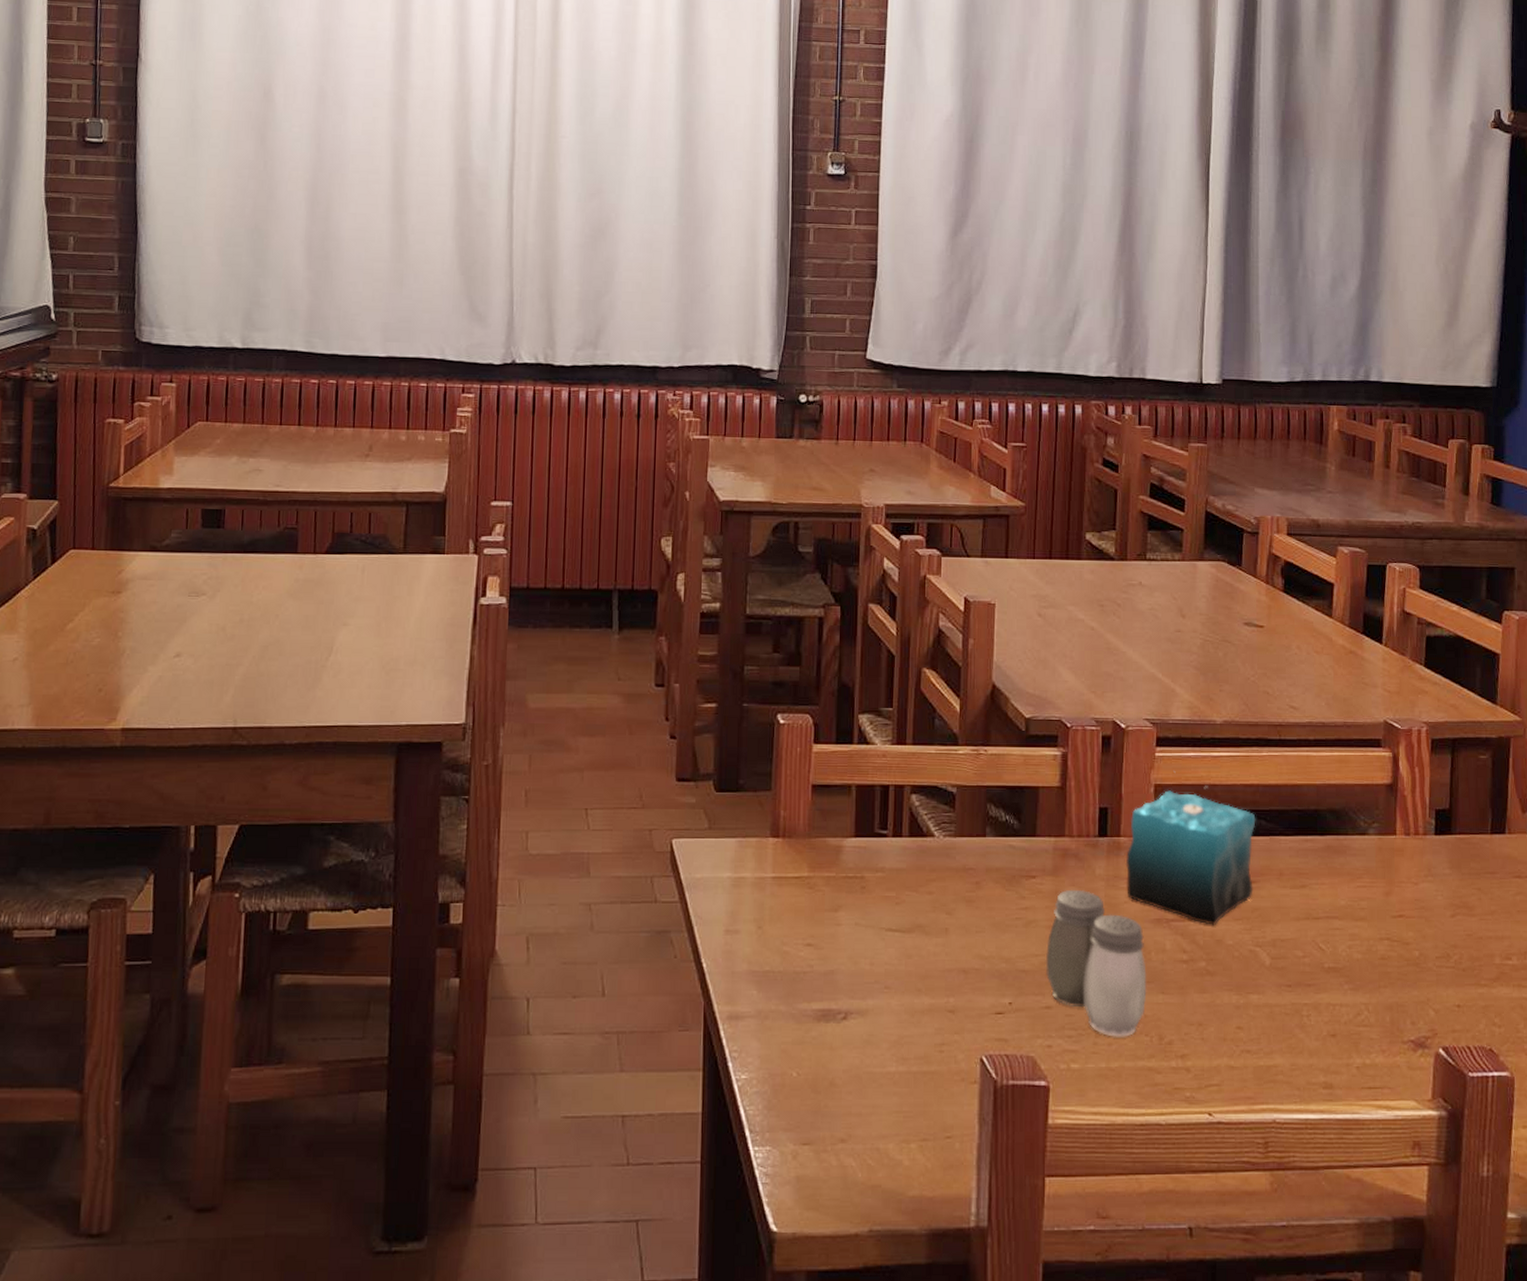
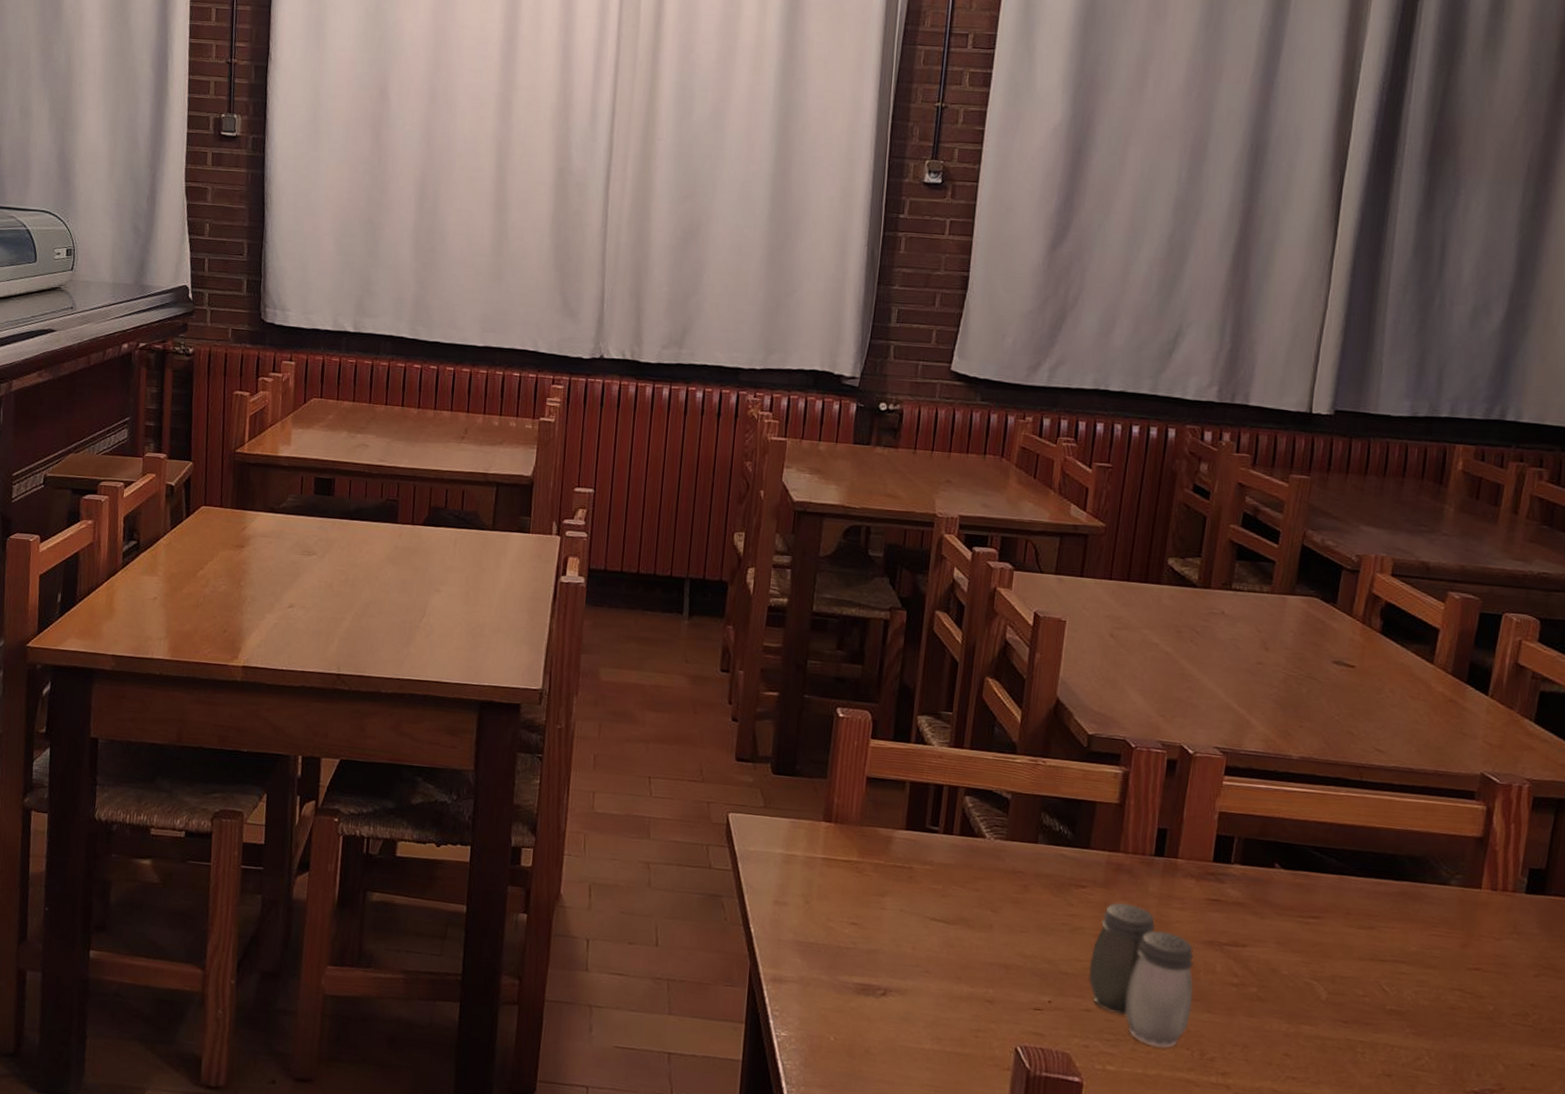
candle: present [1125,770,1256,925] -> none [1179,800,1326,954]

